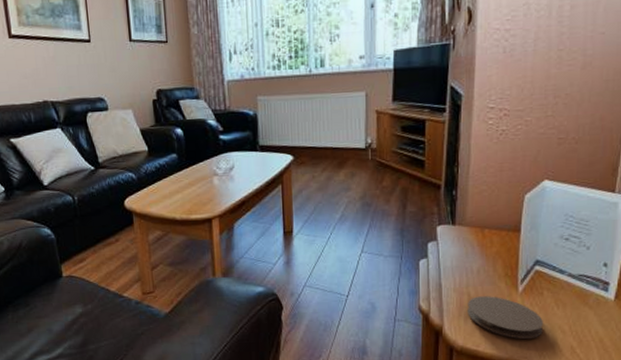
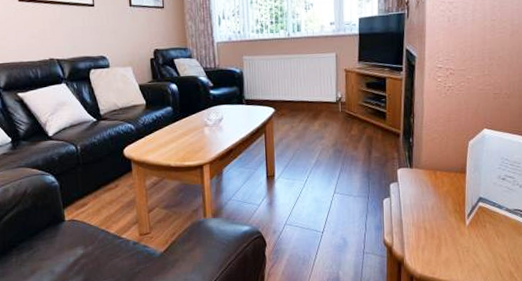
coaster: present [466,296,543,339] -> none [423,229,487,266]

